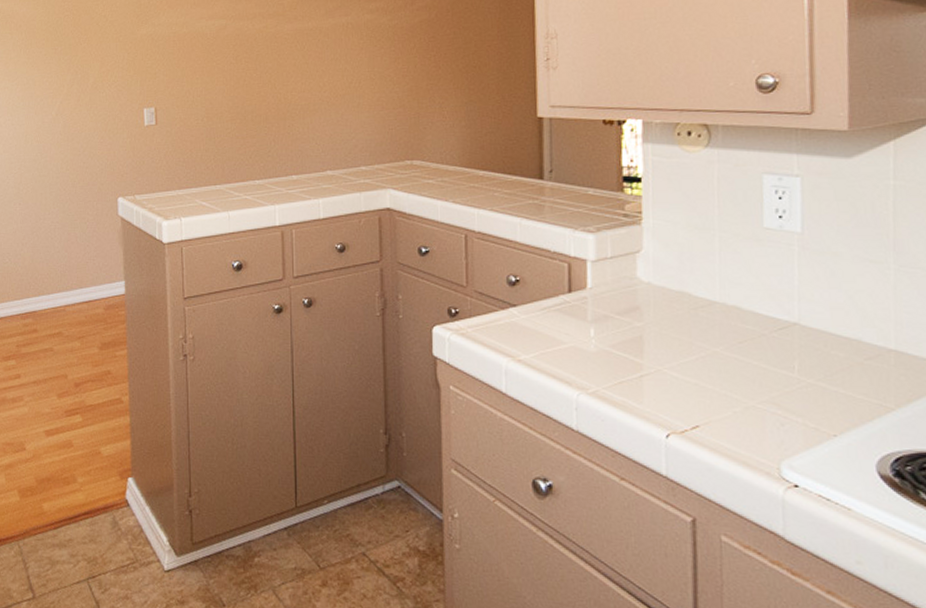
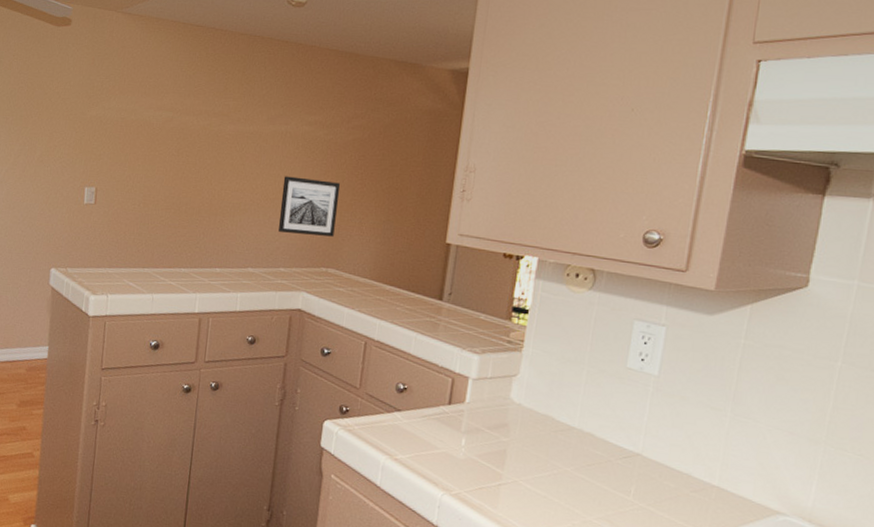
wall art: none [351,68,414,129] -> present [278,176,341,237]

